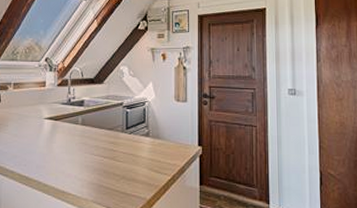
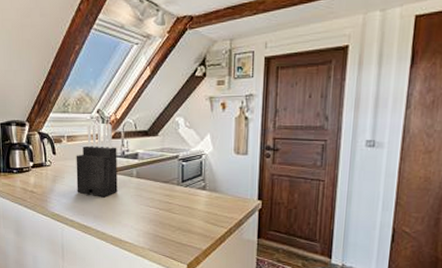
knife block: none [20,71,63,146] -> present [76,124,118,198]

